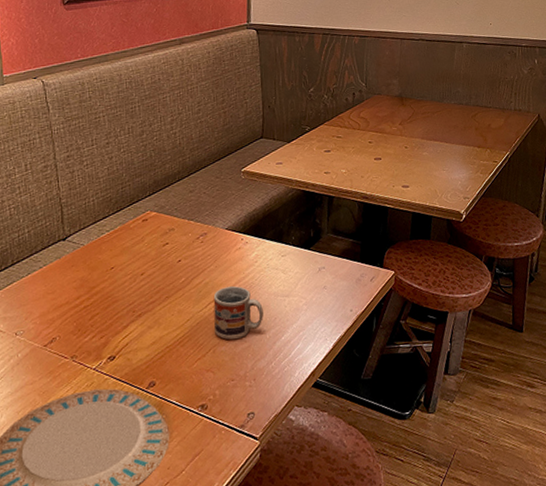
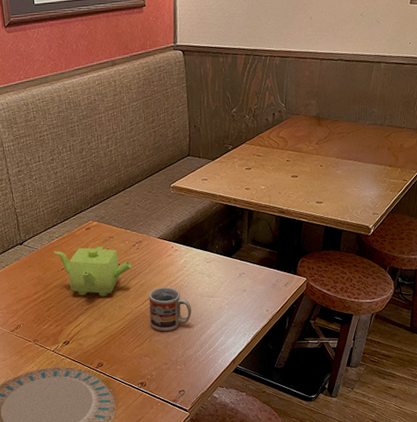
teapot: none [102,240,195,300] -> present [53,246,132,297]

